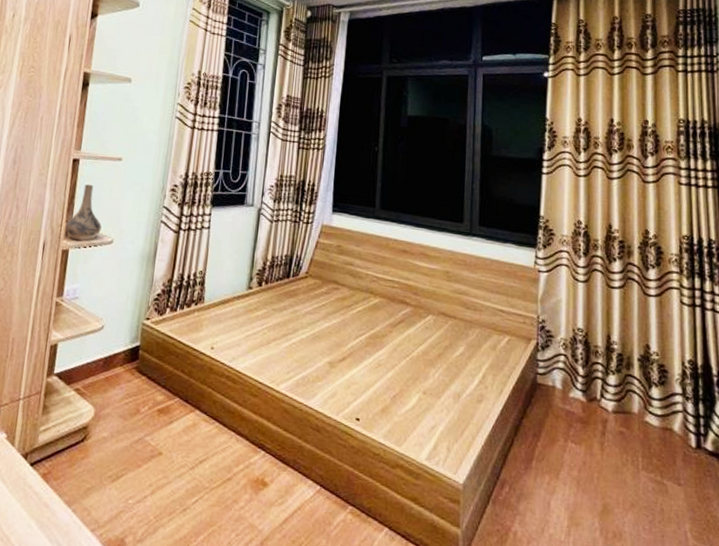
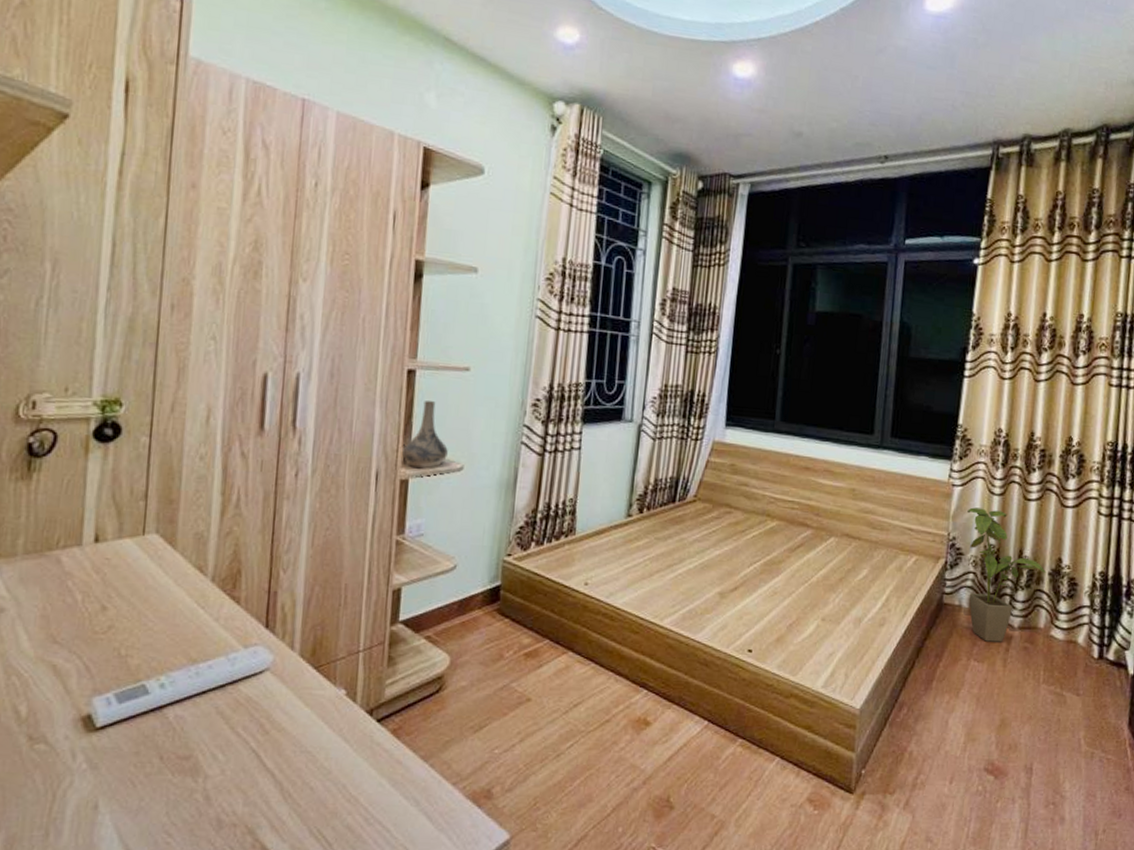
house plant: none [554,292,636,426] -> present [967,507,1047,642]

